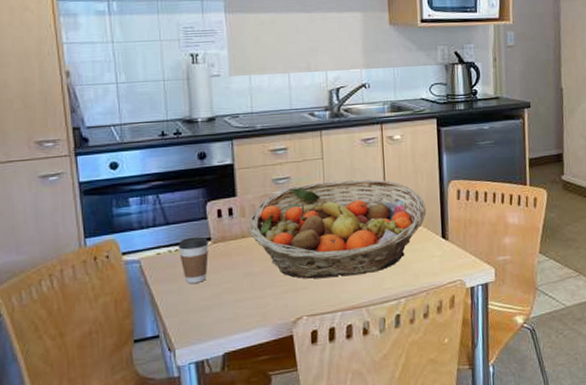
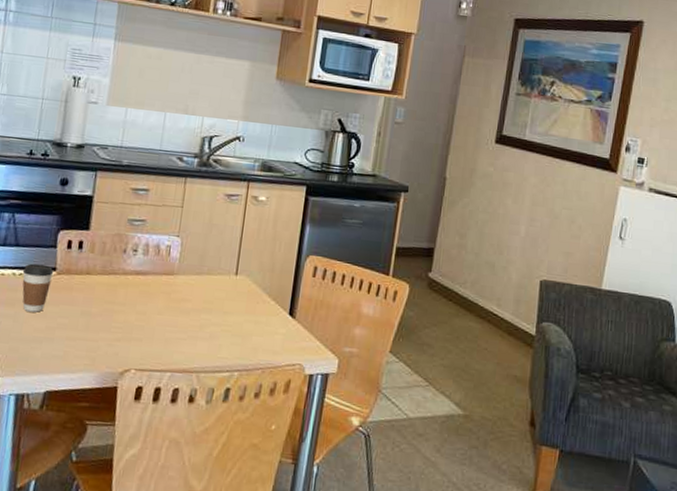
fruit basket: present [248,179,427,279] -> none [94,231,279,338]

